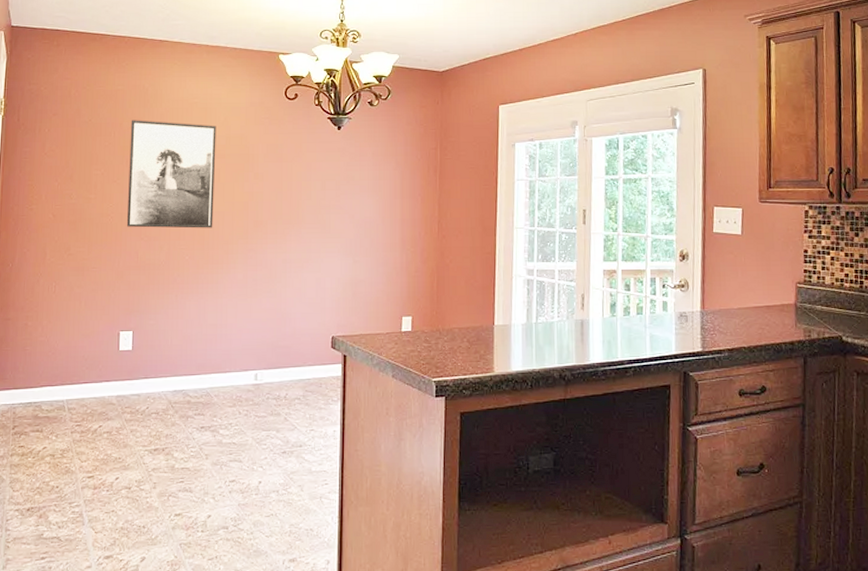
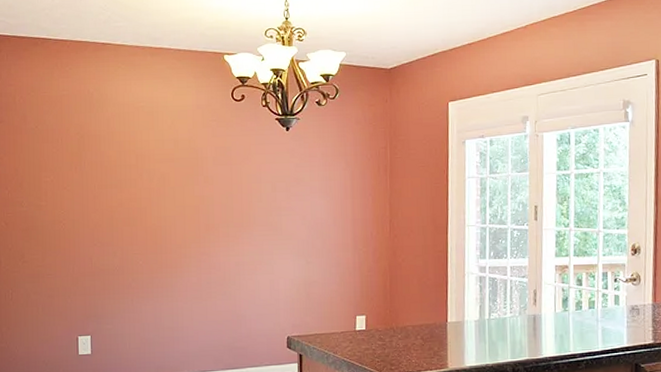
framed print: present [126,120,216,229] -> none [77,125,165,234]

